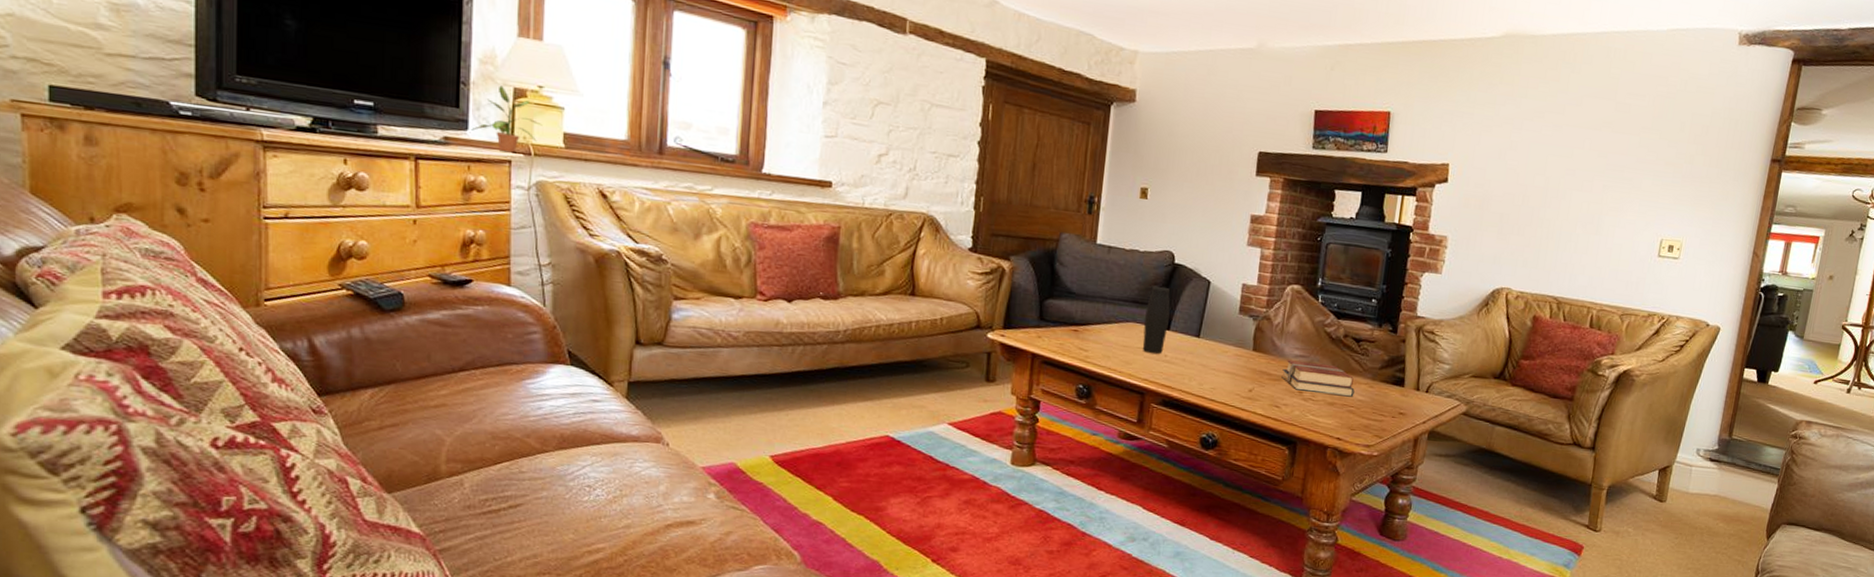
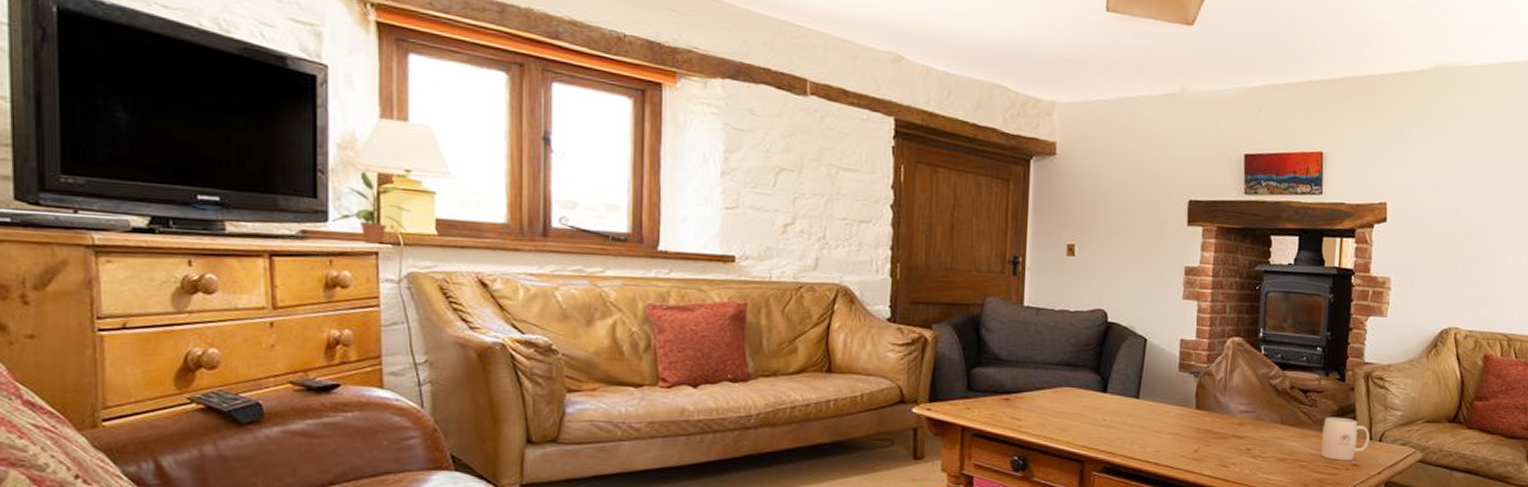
vase: present [1143,285,1170,355] -> none [1079,346,1106,419]
books: present [1281,359,1355,397] -> none [1228,416,1305,451]
mug: none [1368,365,1418,410] -> present [1320,416,1370,461]

